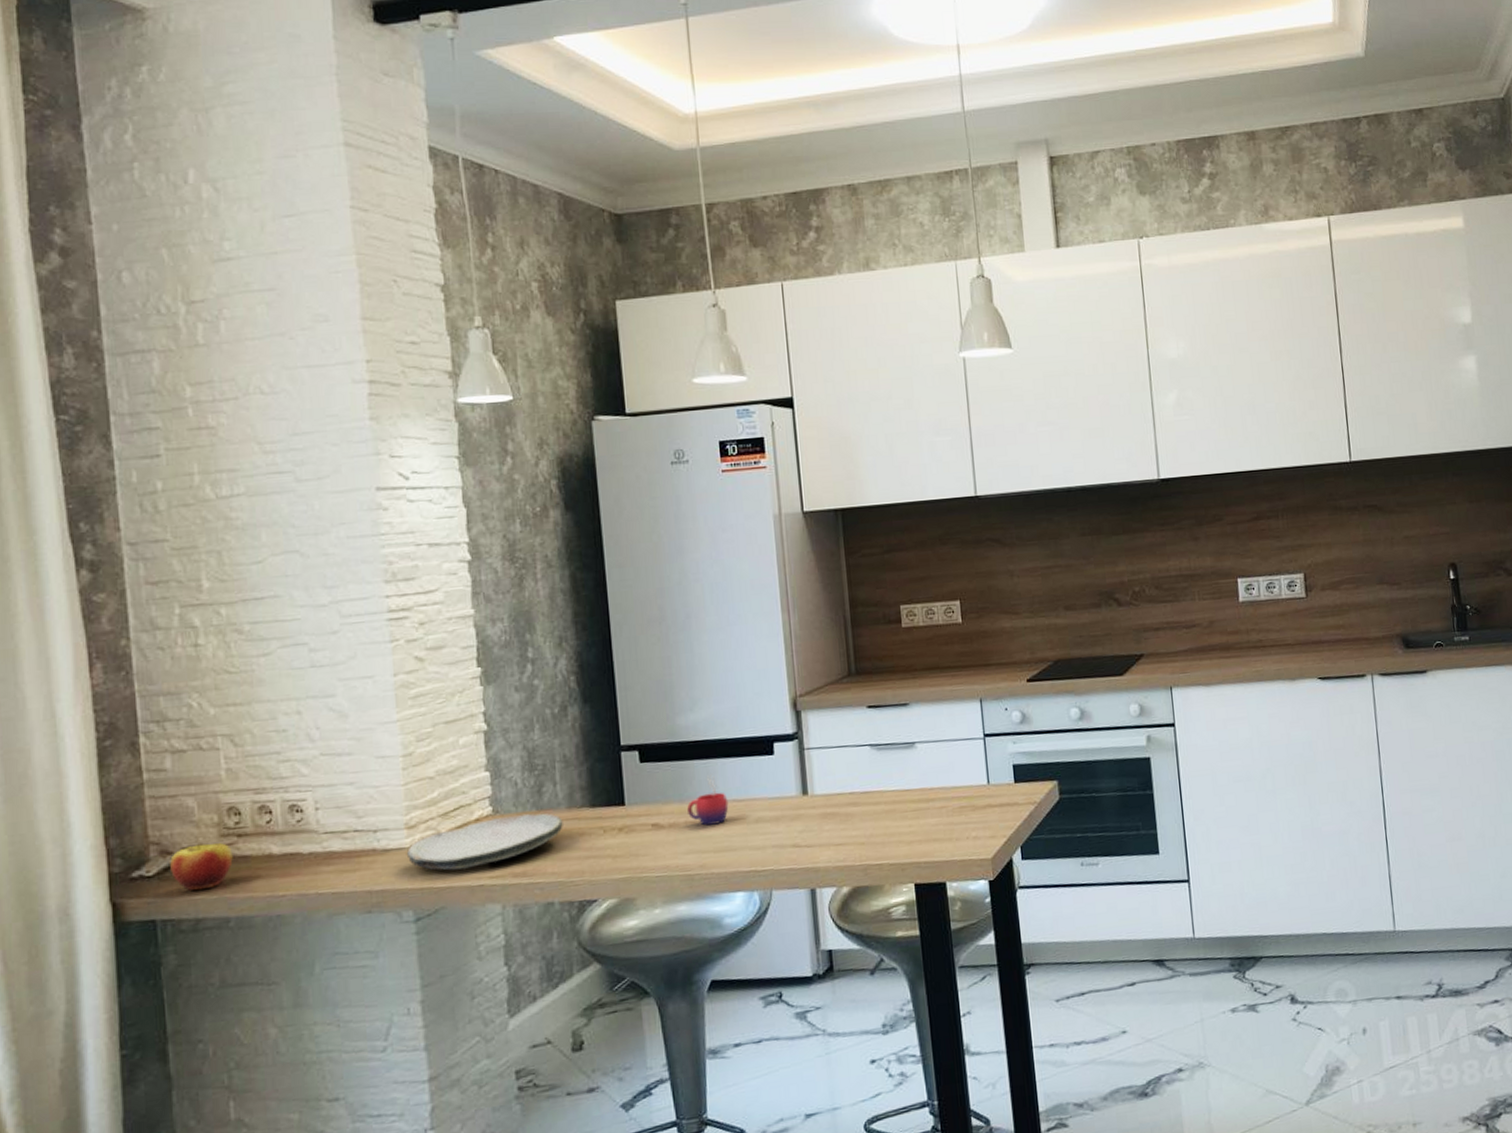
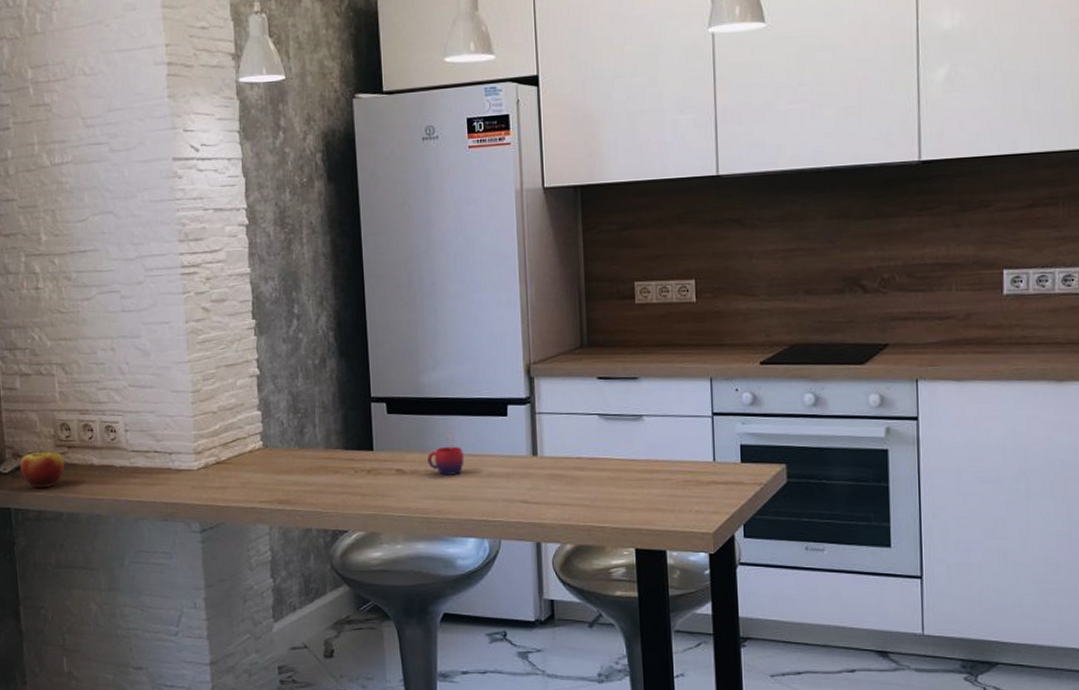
plate: present [406,813,563,871] -> none [194,450,321,492]

